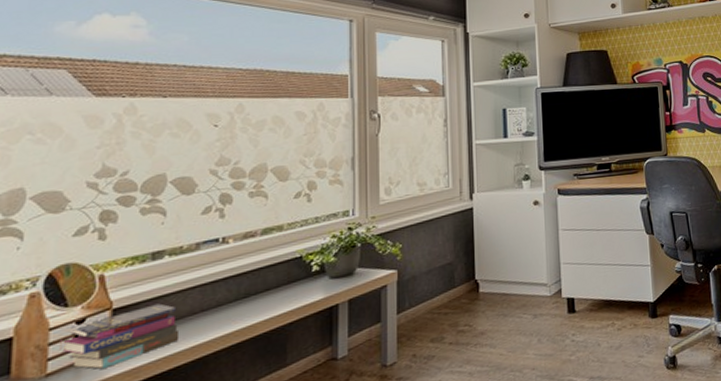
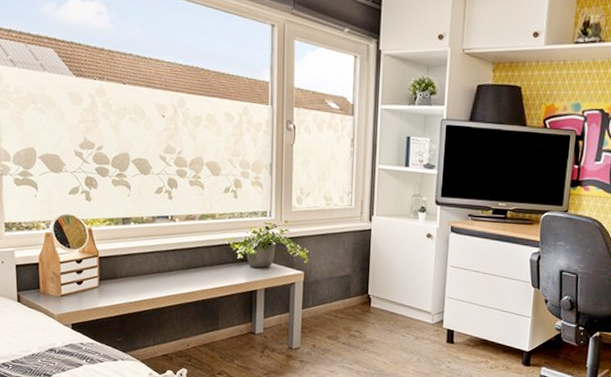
books: present [60,303,180,370] -> none [68,259,144,301]

